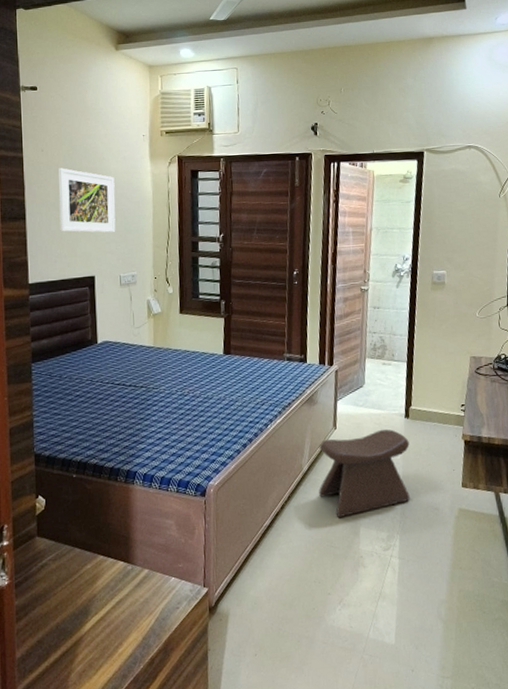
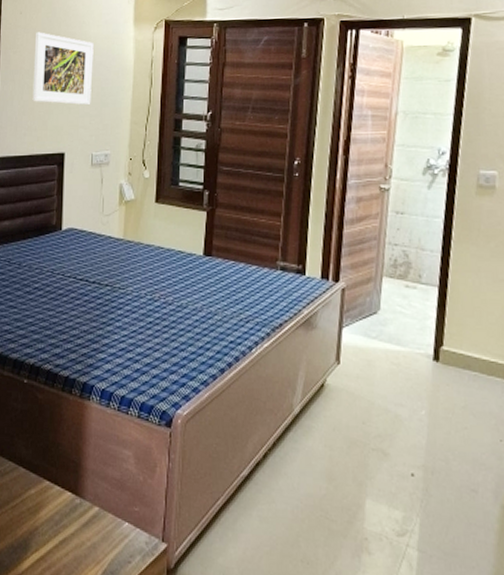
stool: present [319,429,410,518] -> none [313,371,439,482]

